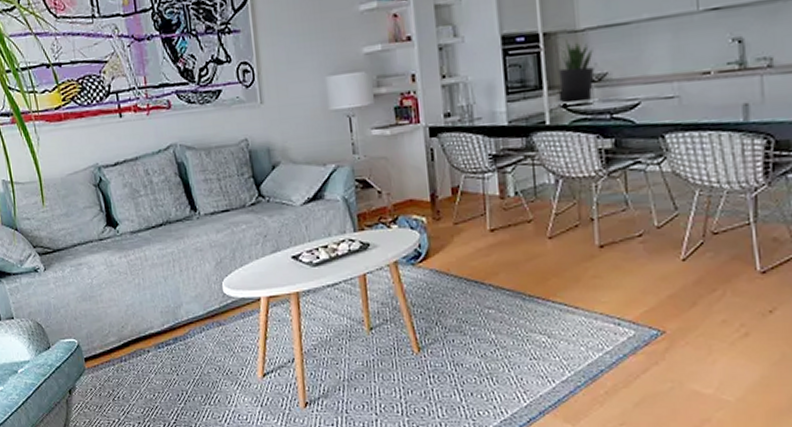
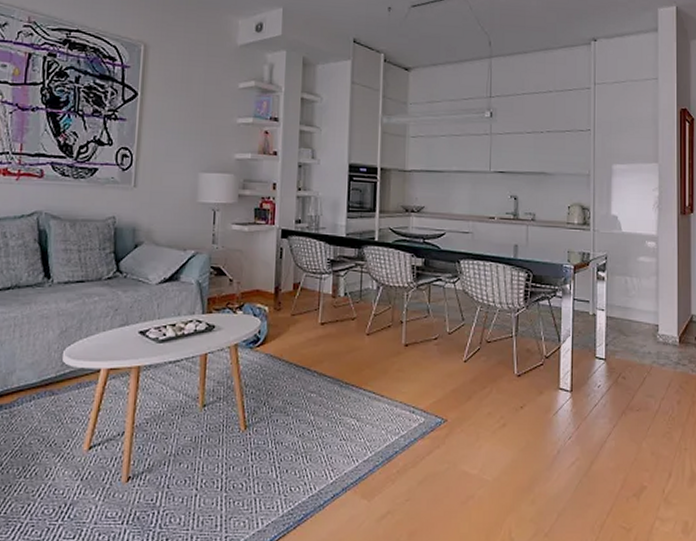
planter: present [558,39,595,103] -> none [388,176,416,227]

